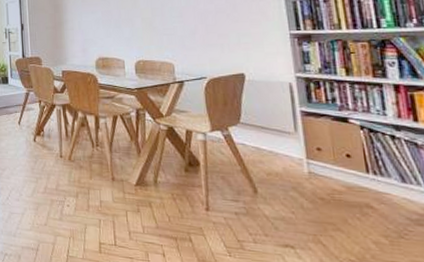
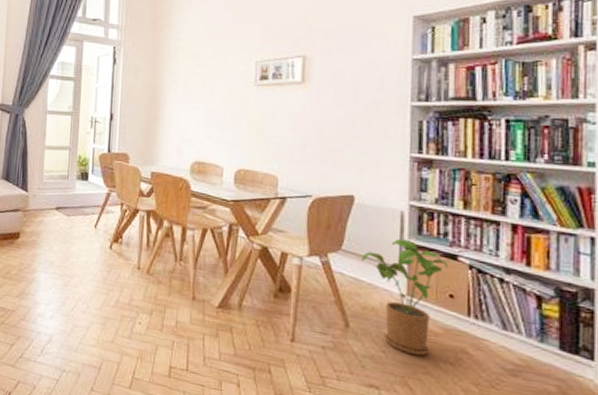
house plant: none [259,108,341,214] -> present [362,238,449,356]

